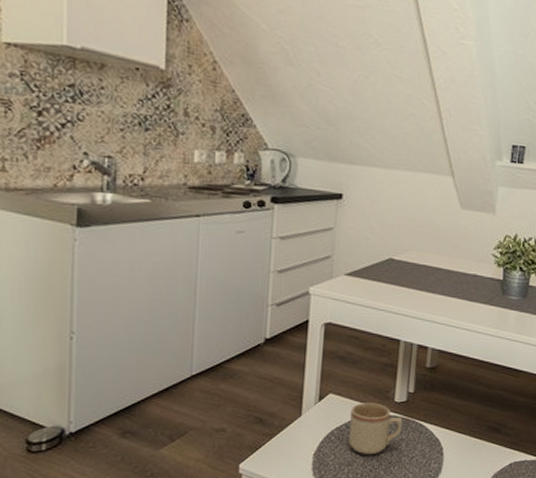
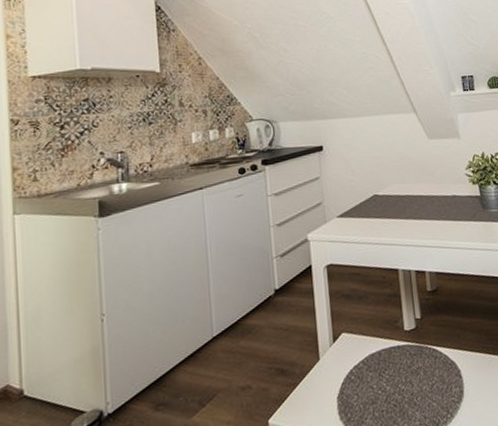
mug: present [348,403,403,454] -> none [365,335,417,390]

